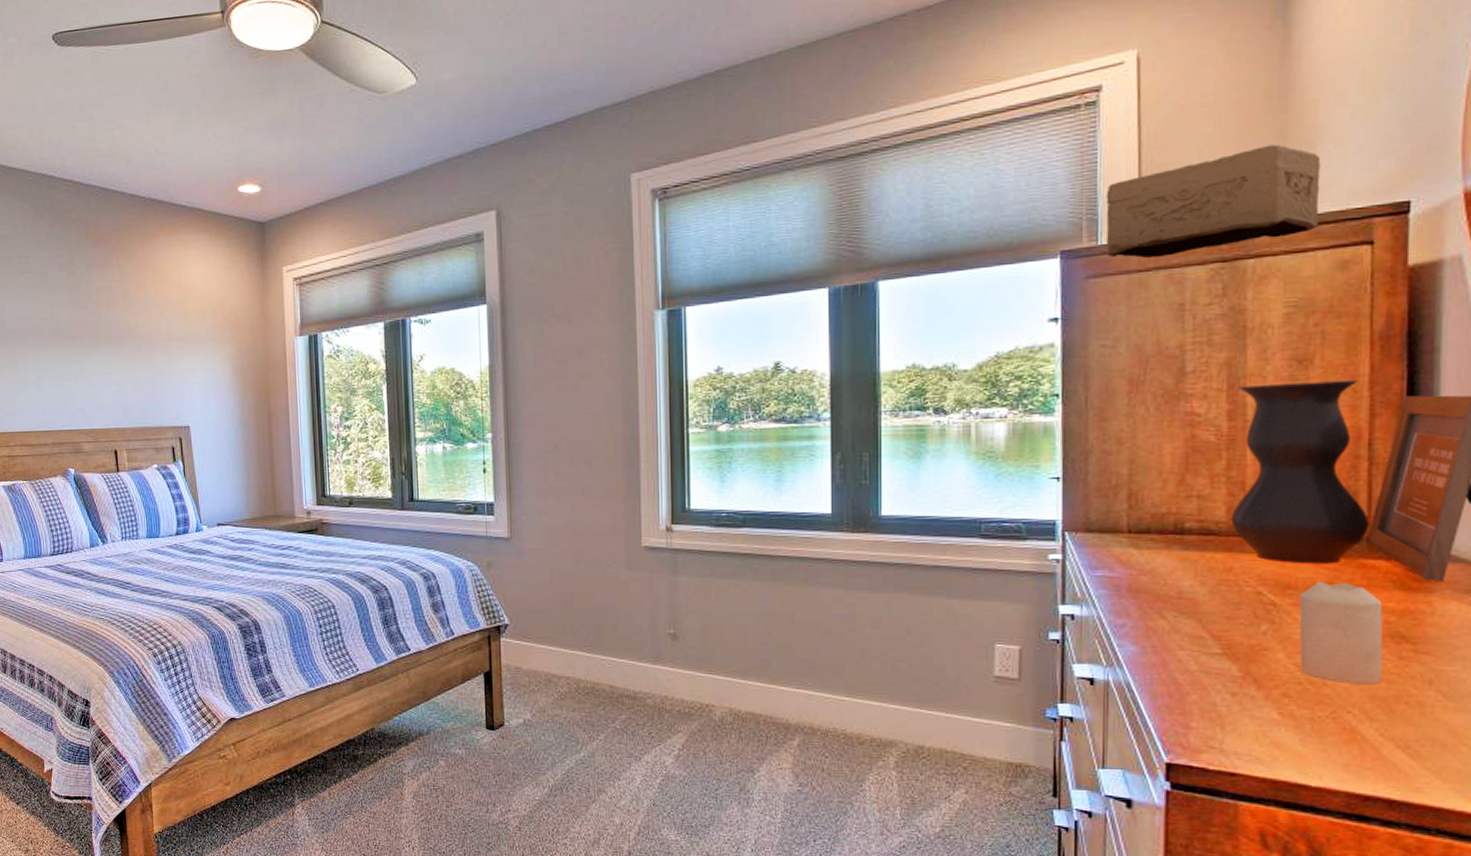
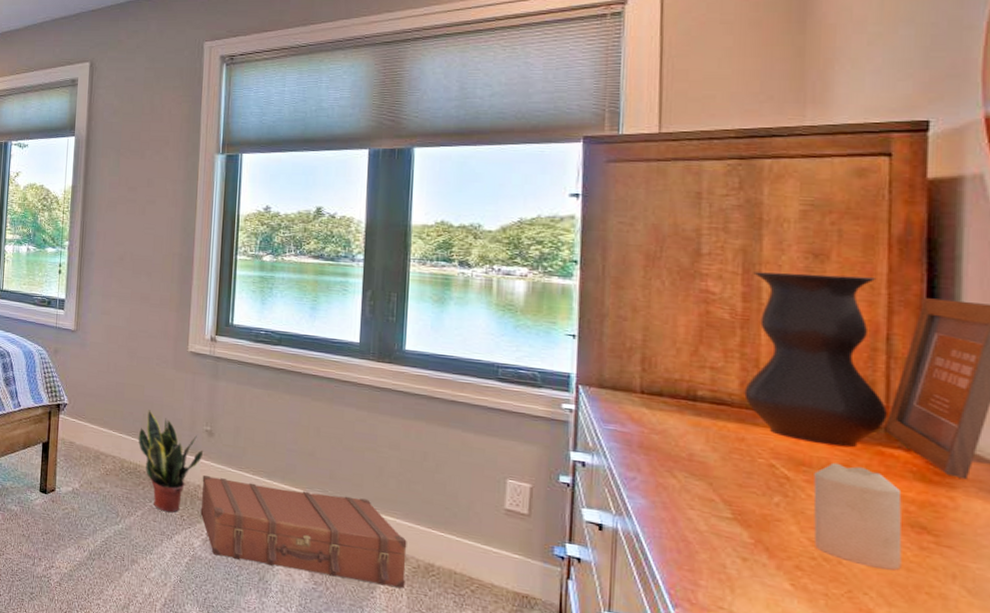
potted plant: none [593,619,669,732] -> present [138,410,204,513]
suitcase: none [669,685,895,776] -> present [200,475,407,588]
decorative box: present [1106,144,1321,259] -> none [627,61,839,150]

